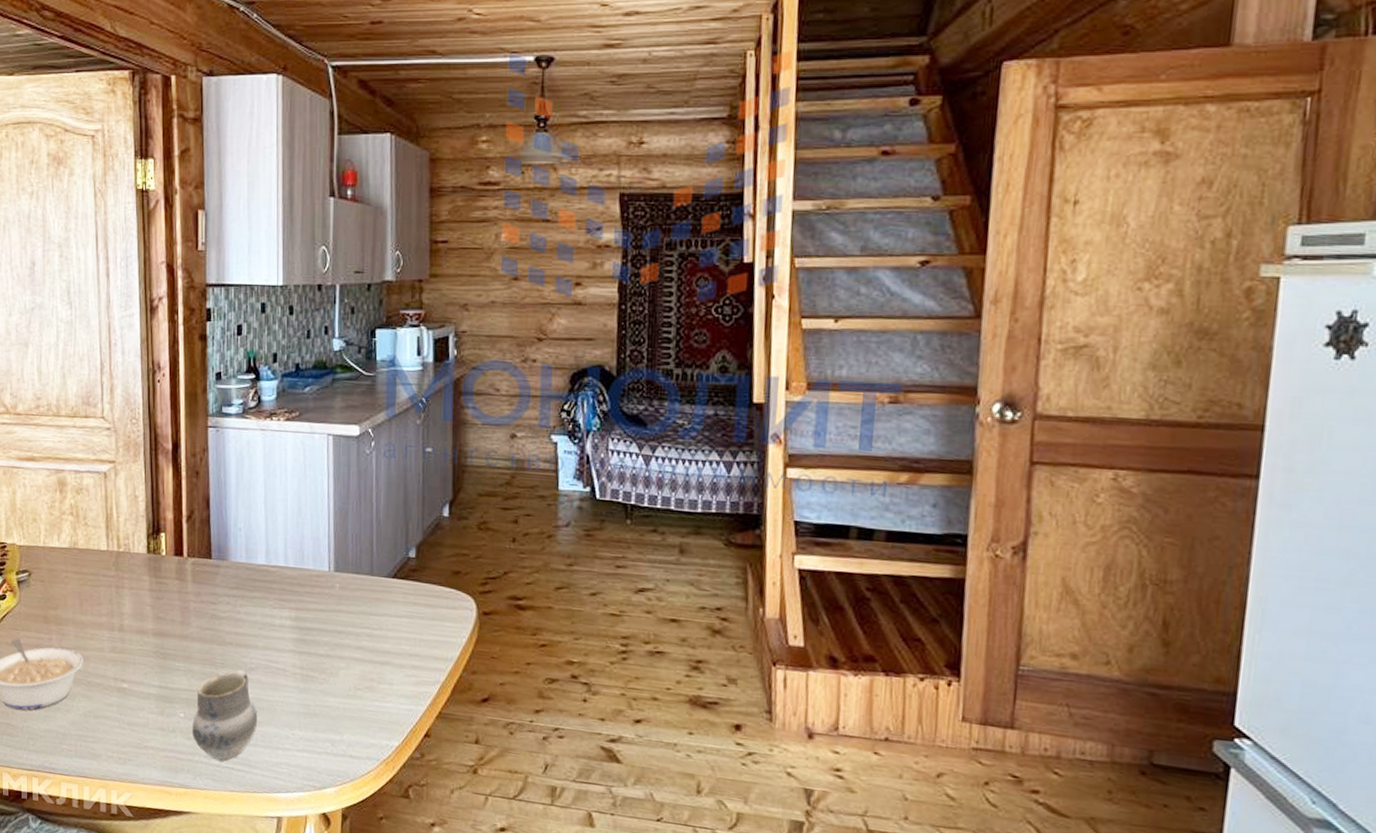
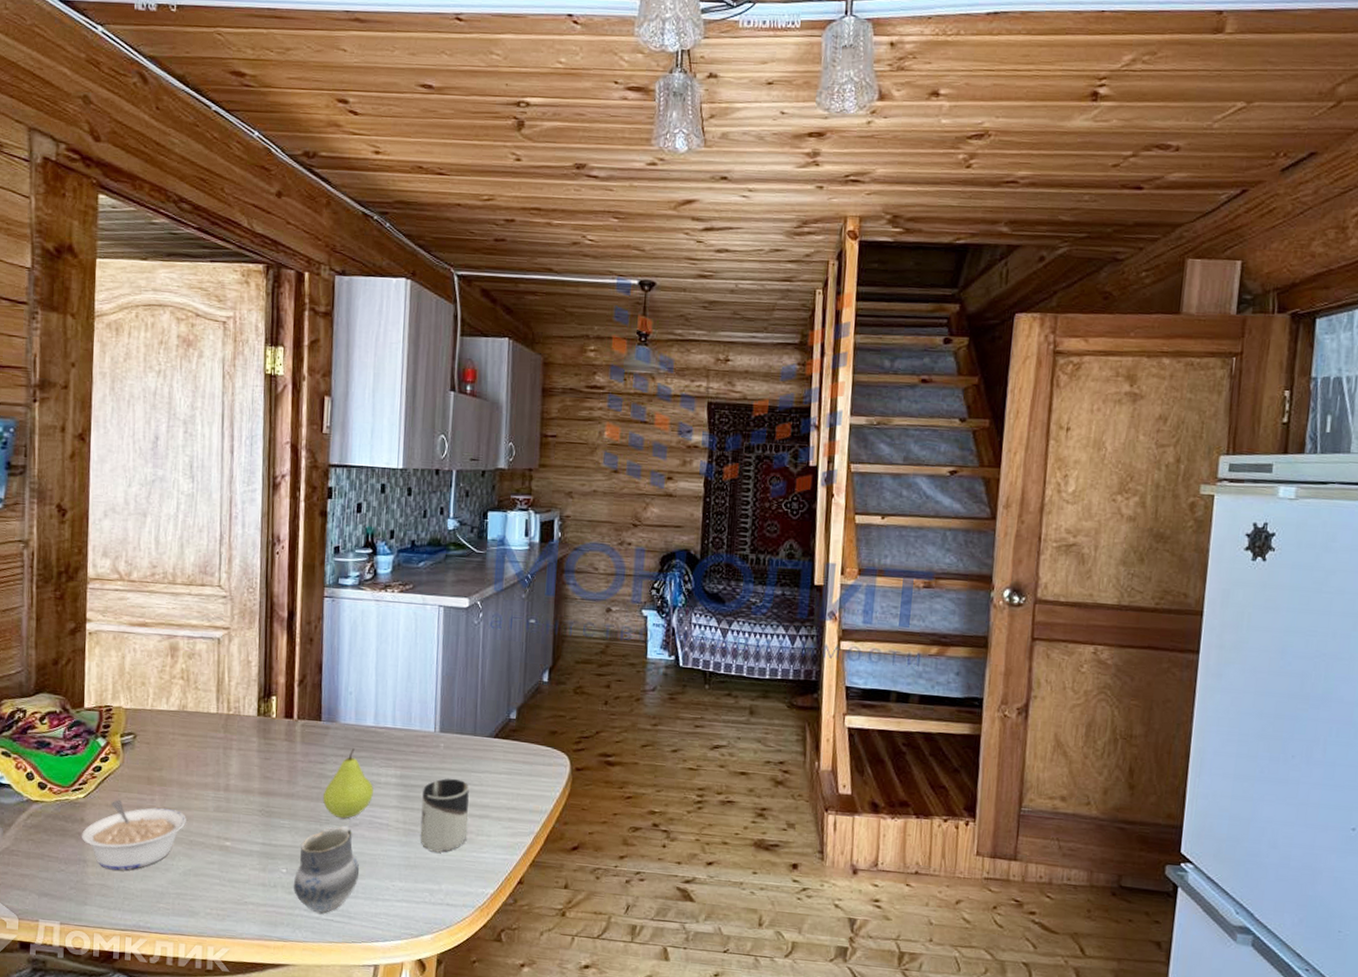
fruit: none [216,588,268,662] -> present [322,748,374,818]
cup: none [318,621,369,701] -> present [420,778,469,853]

